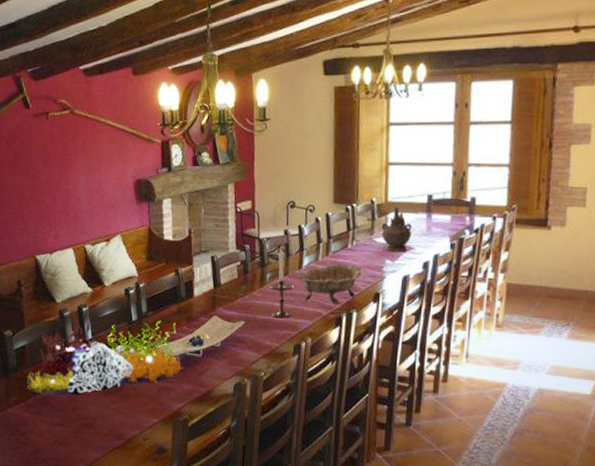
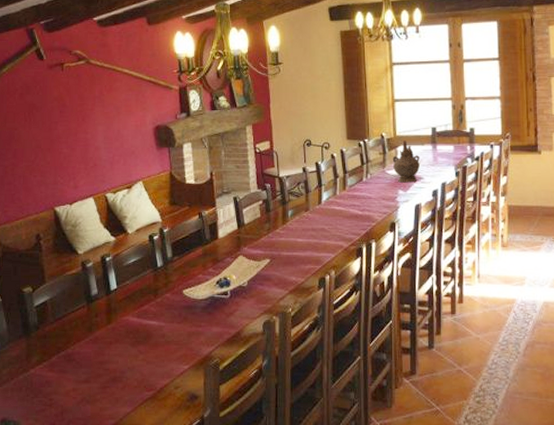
flower arrangement: present [26,315,184,397] -> none [49,264,212,351]
candlestick: present [270,244,294,319] -> none [292,181,315,253]
decorative bowl: present [298,263,362,305] -> none [318,197,378,237]

